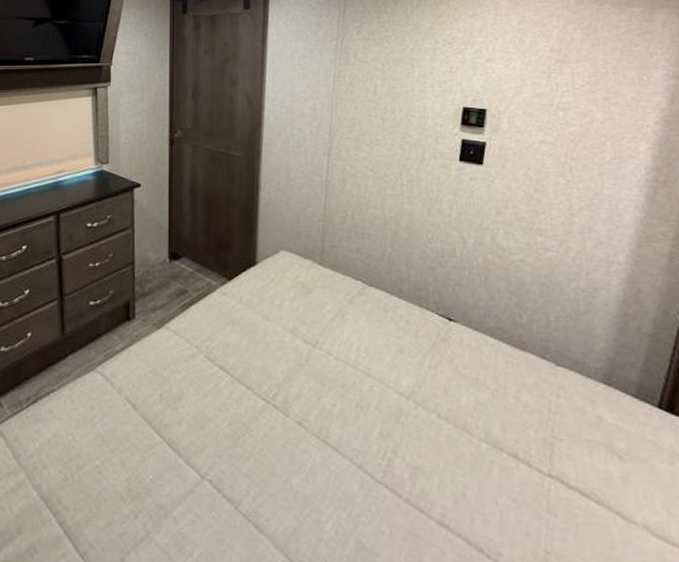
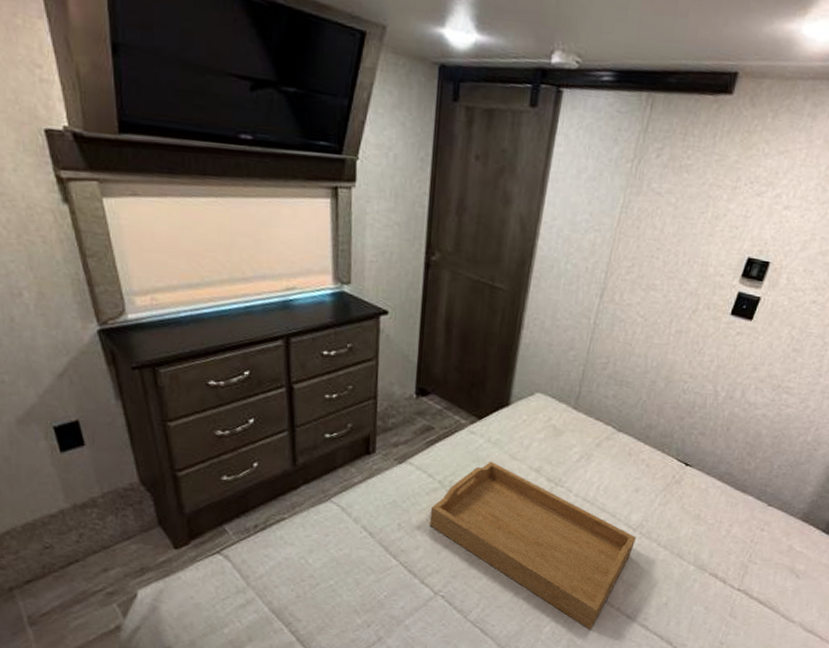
serving tray: none [190,323,411,529] -> present [429,461,636,630]

